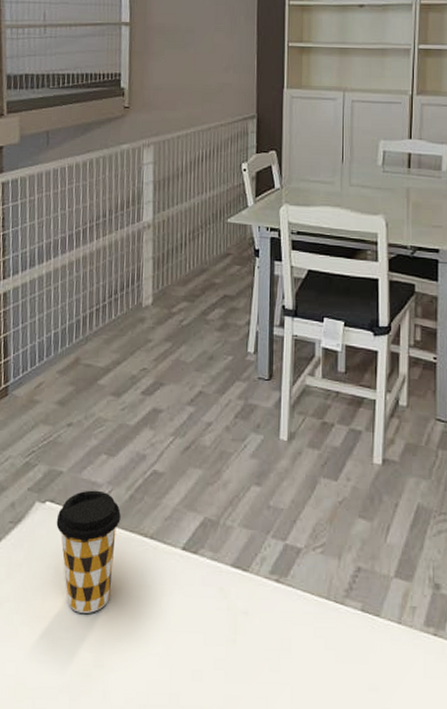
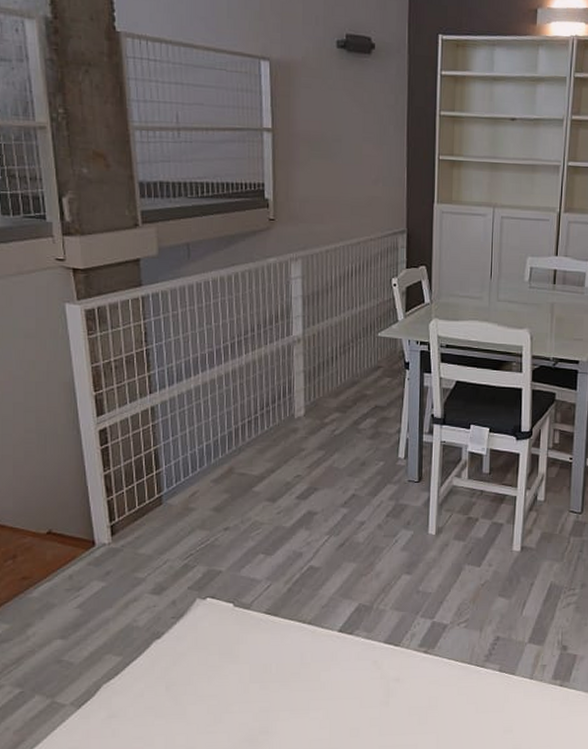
coffee cup: present [56,490,121,613] -> none [218,585,280,690]

